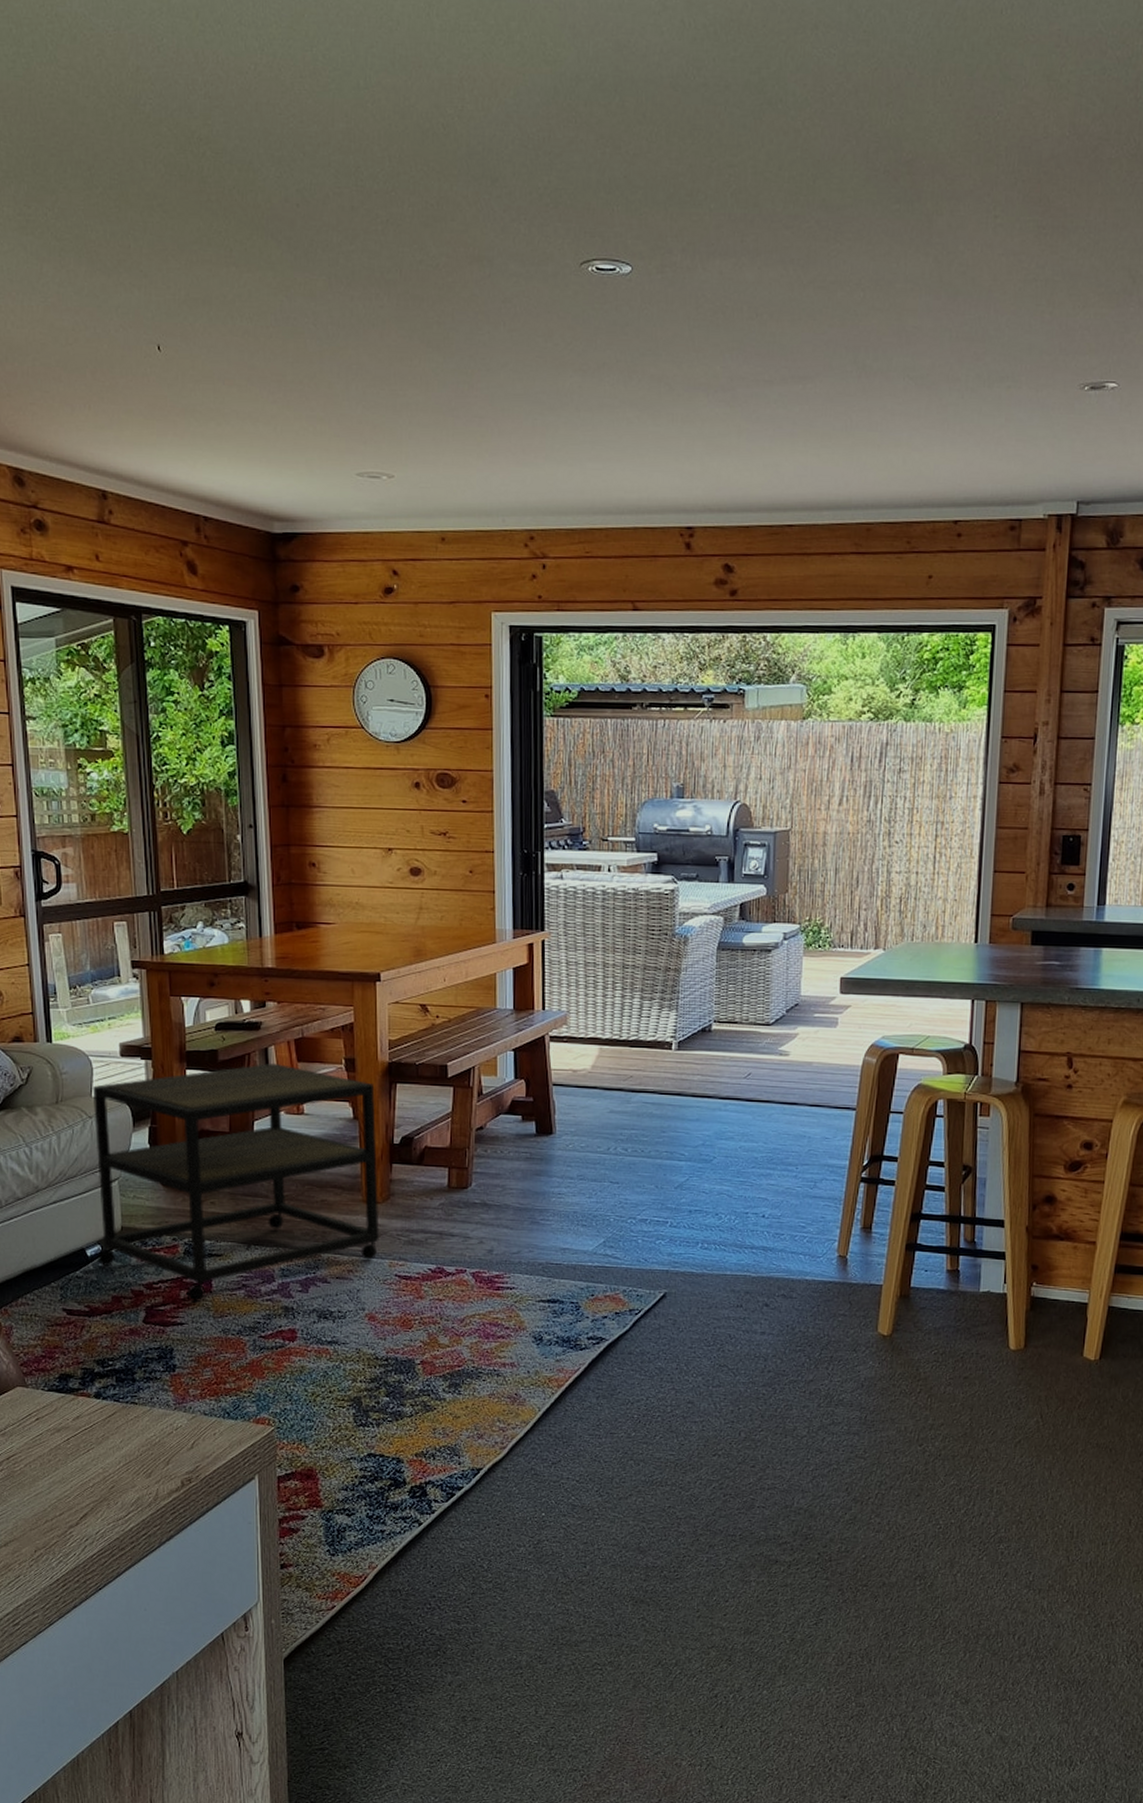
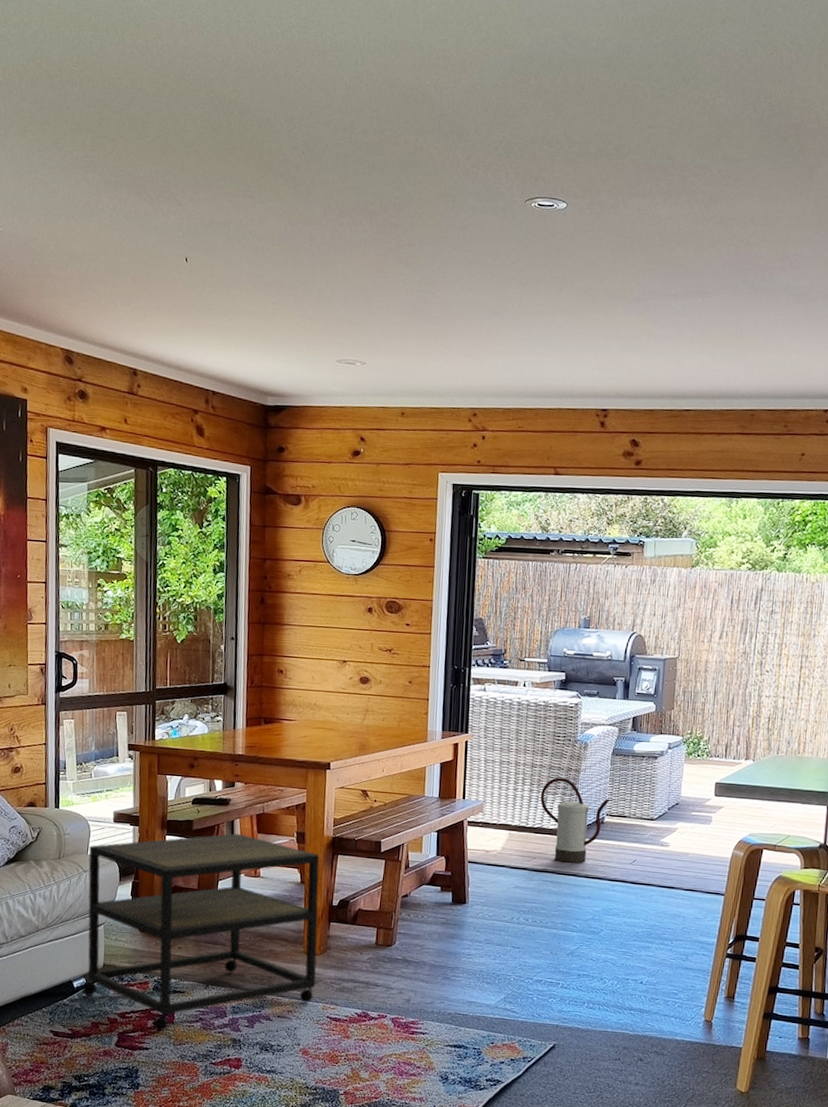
watering can: none [634,979,717,1080] -> present [540,777,610,863]

